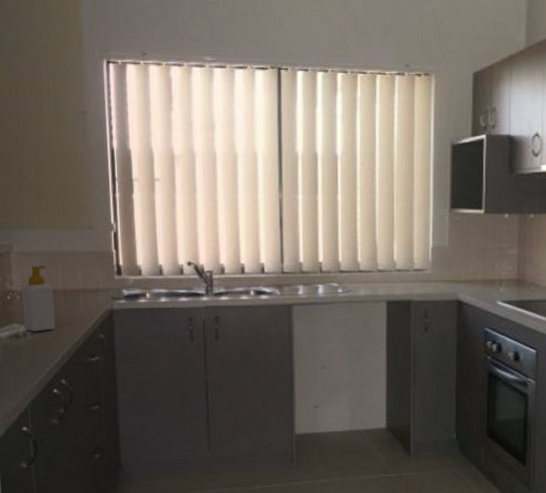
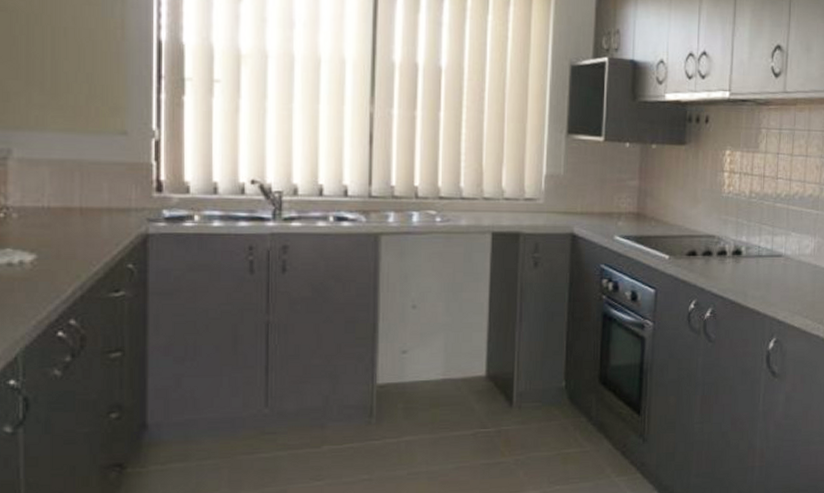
soap bottle: present [21,266,56,332] -> none [21,176,66,260]

